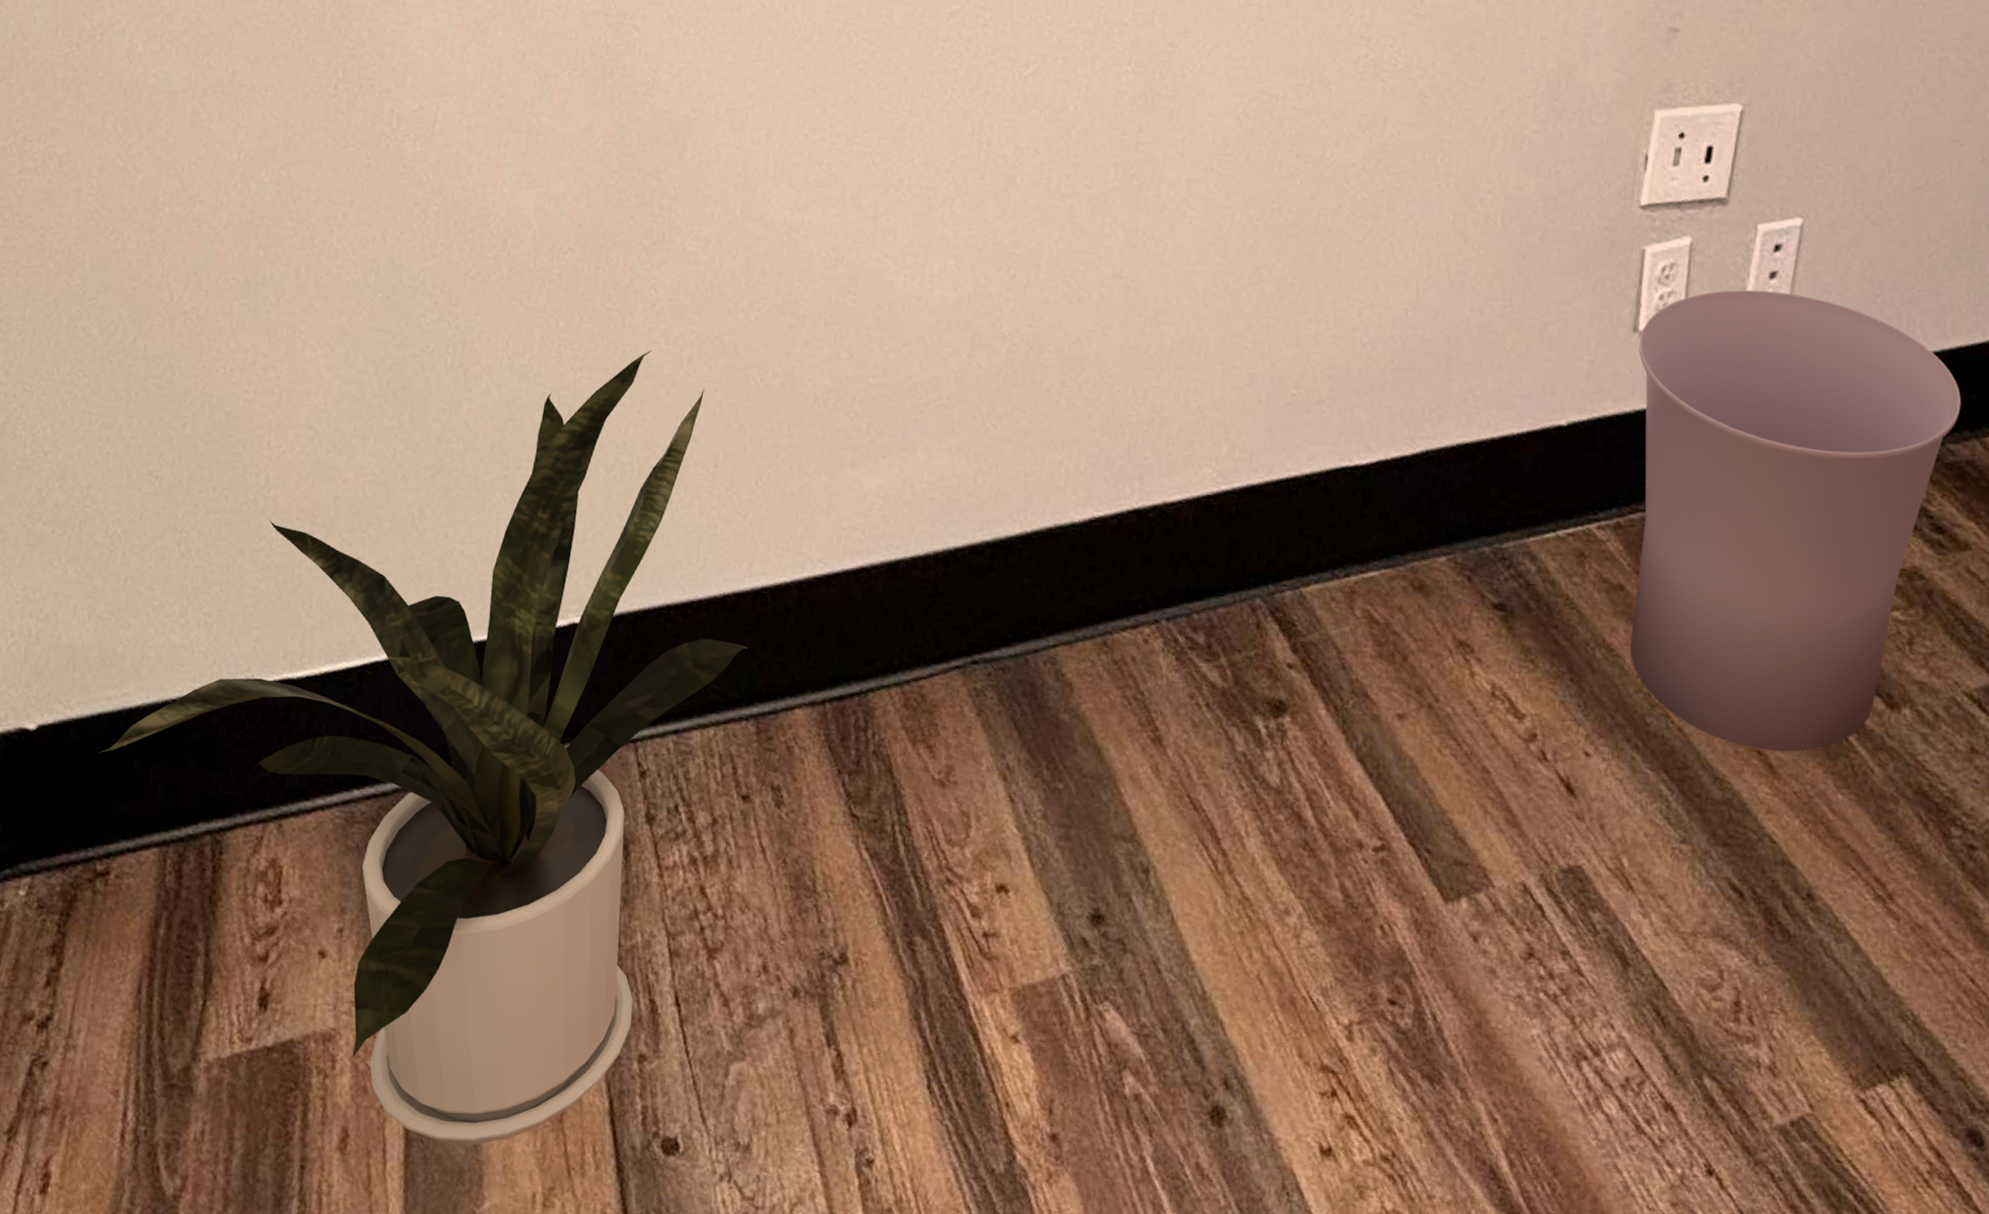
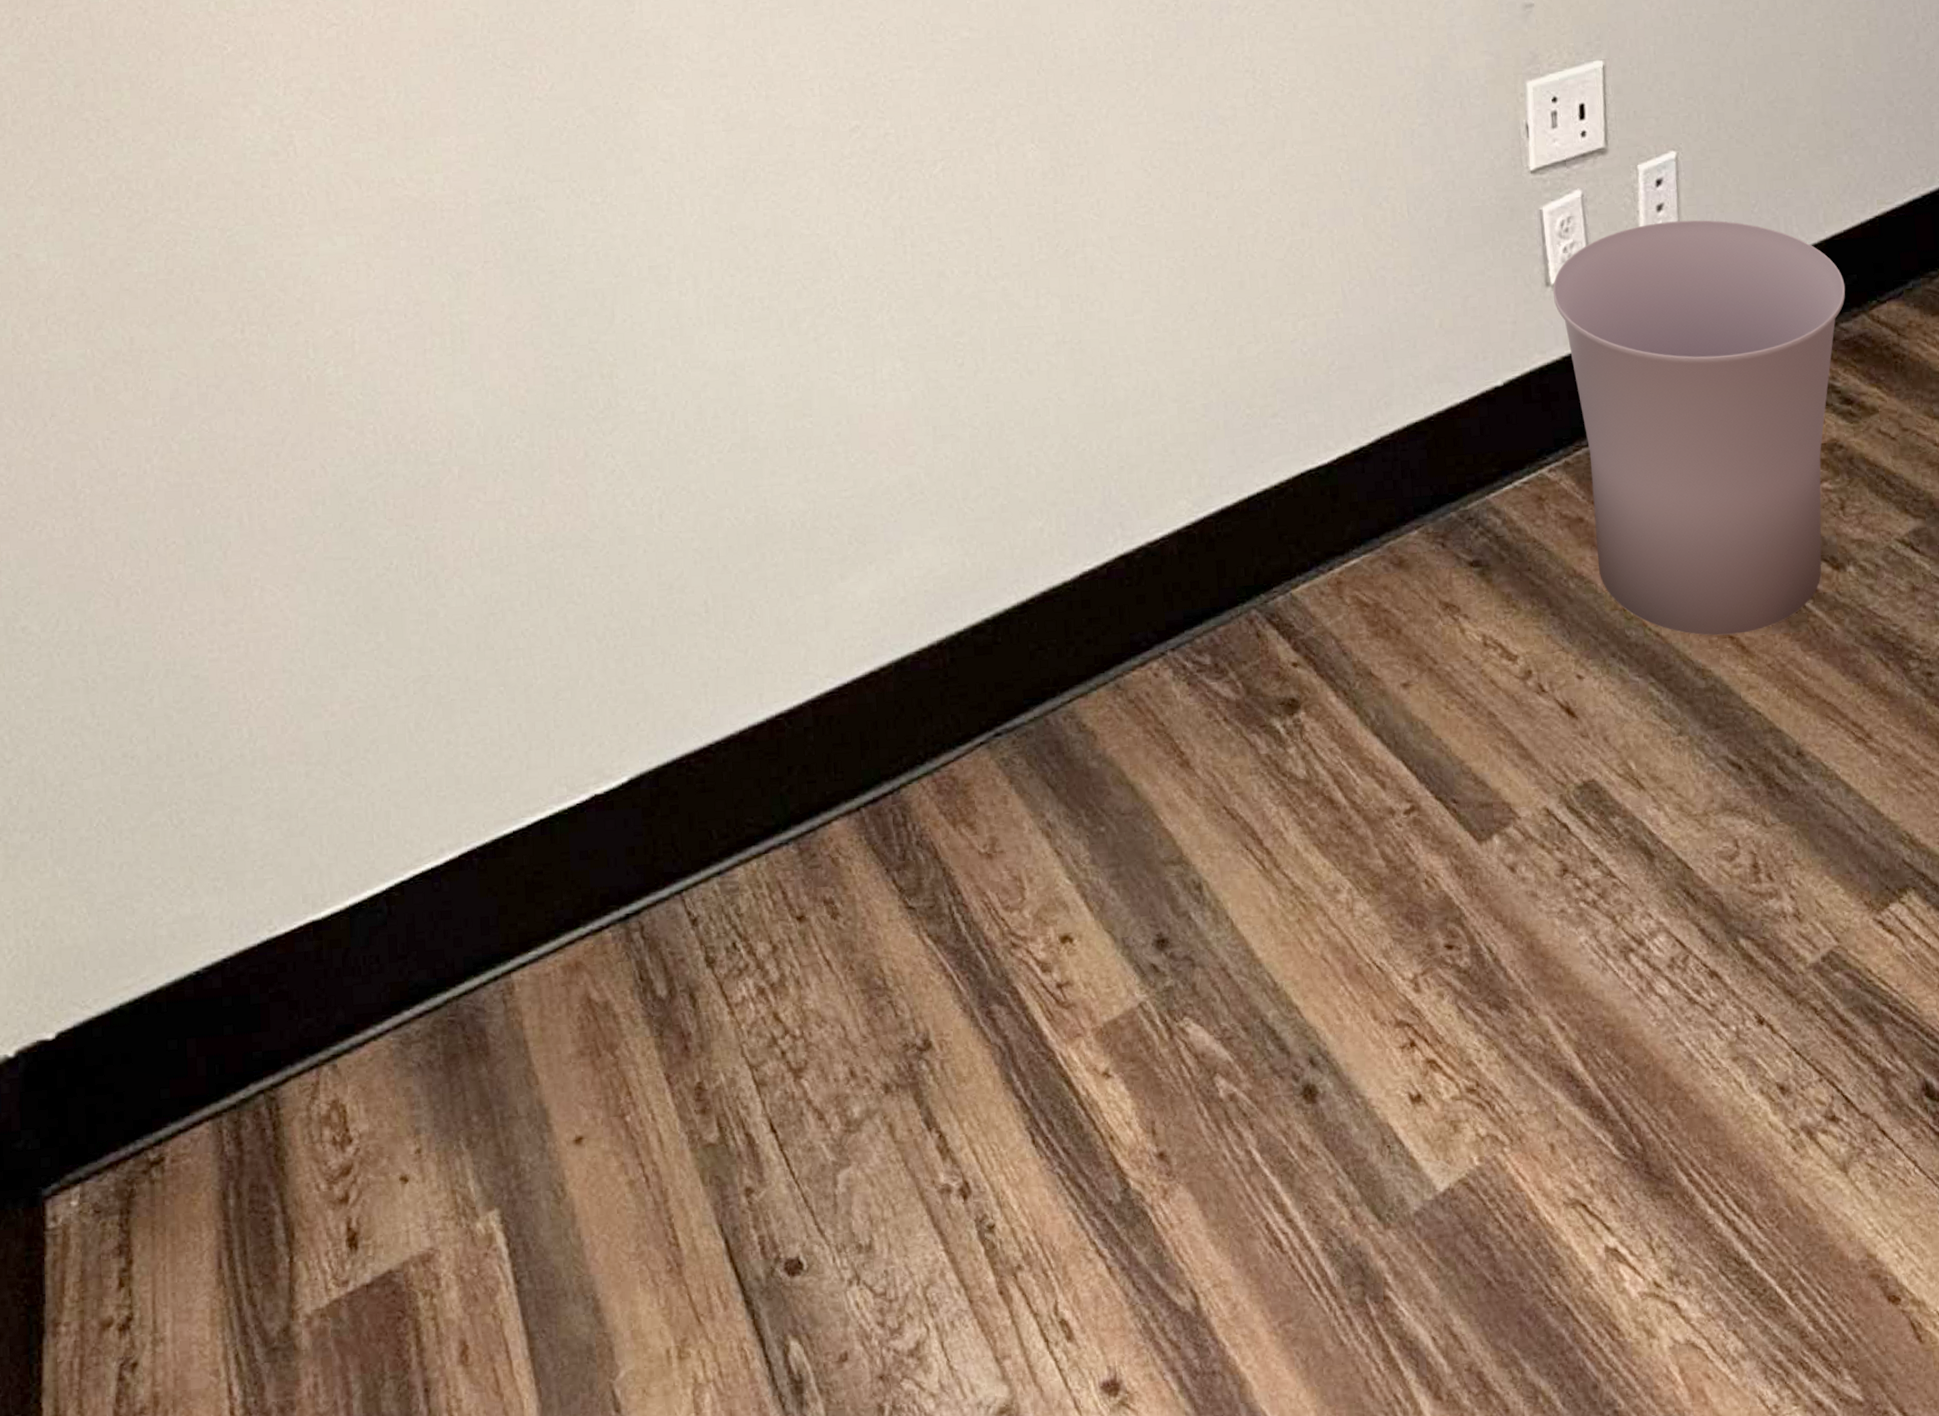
house plant: present [98,349,748,1145] -> none [127,514,774,1326]

